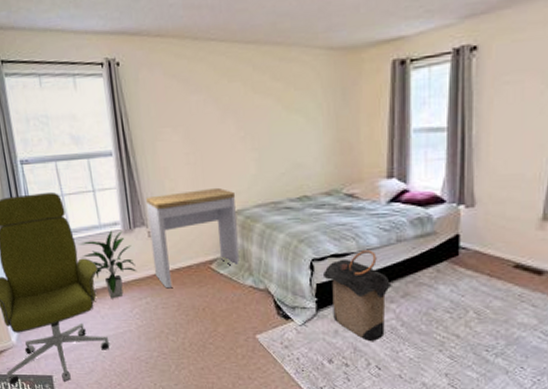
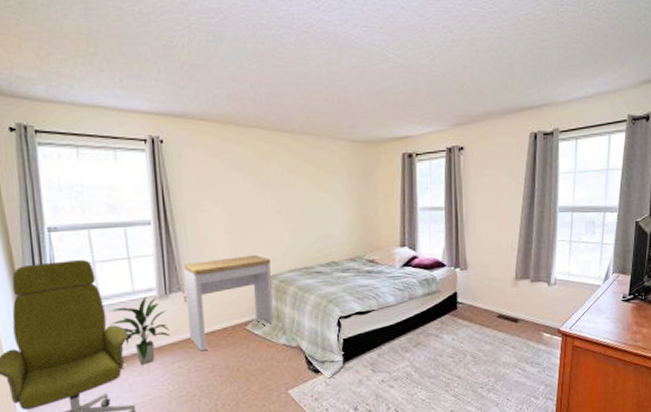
laundry hamper: present [324,250,394,341] -> none [349,307,408,387]

